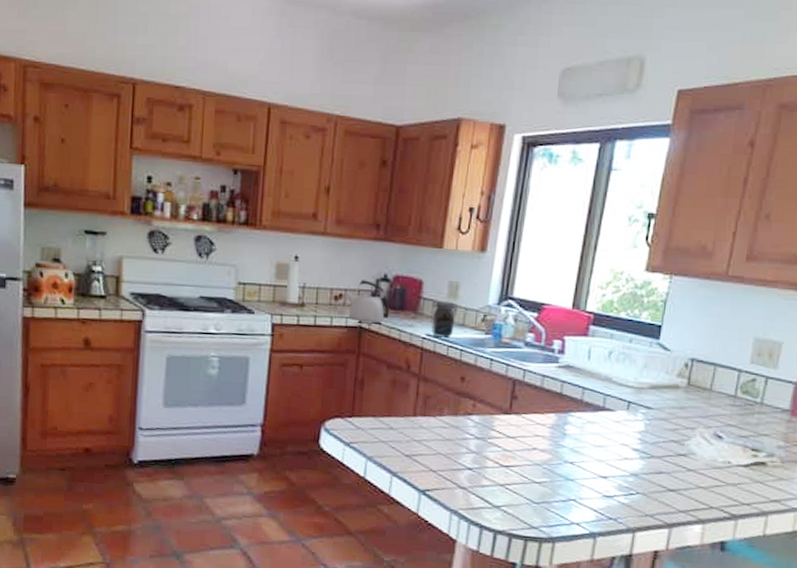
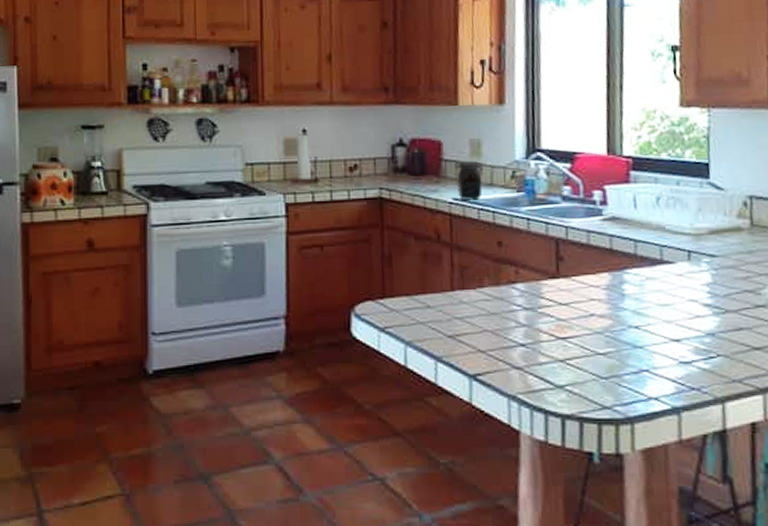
kettle: present [344,280,390,324] -> none [359,147,410,194]

